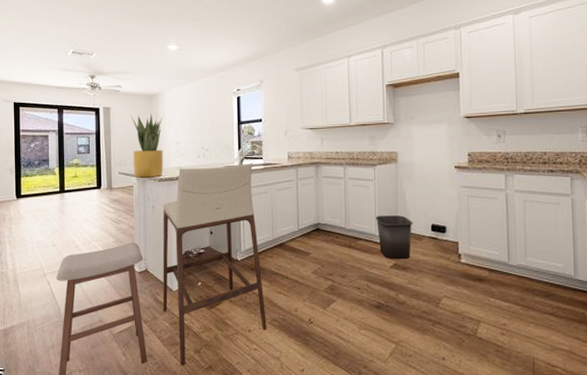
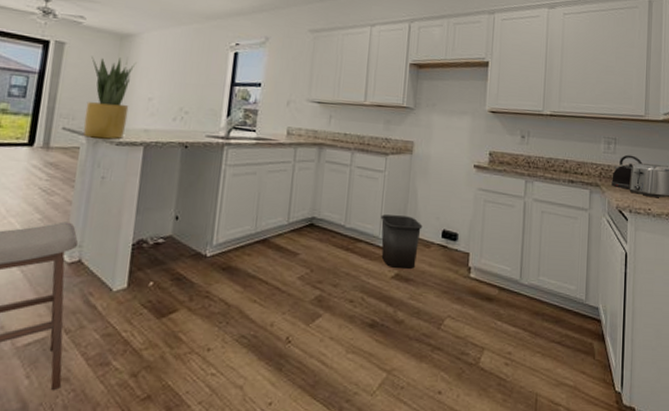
bar stool: present [162,163,267,366] -> none [94,131,242,395]

